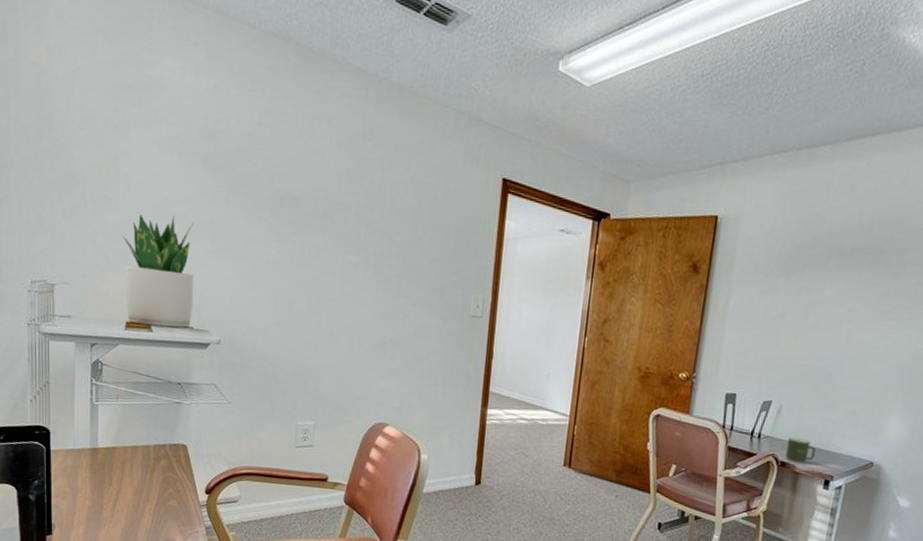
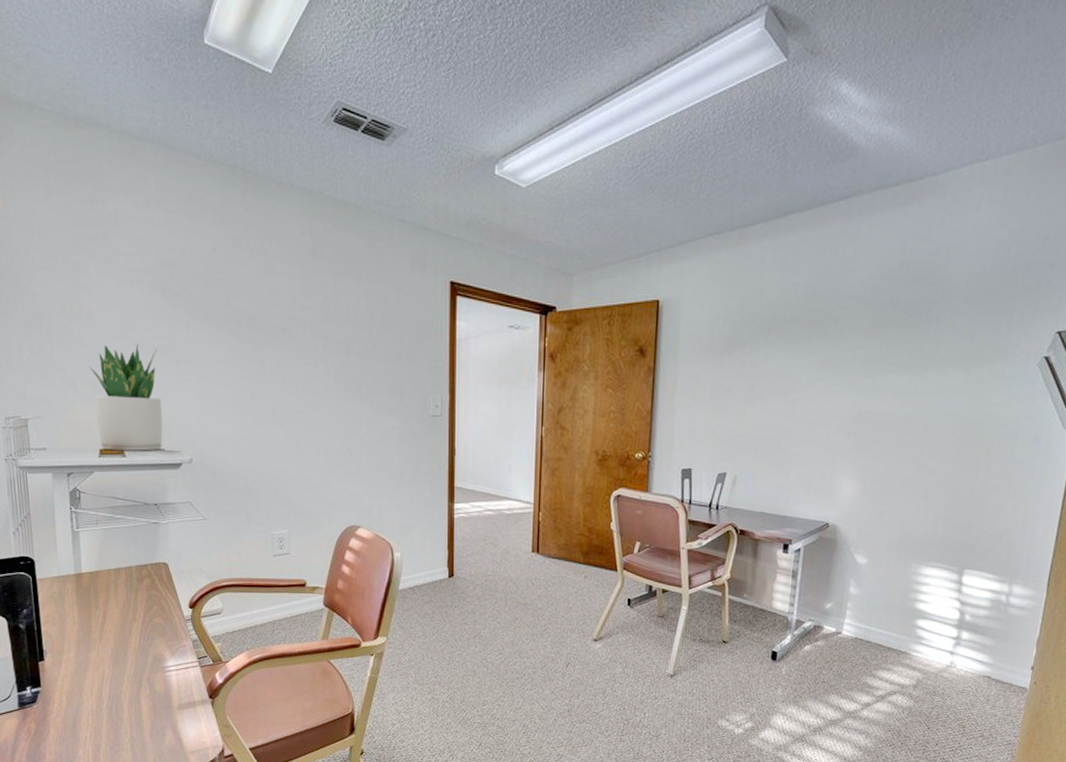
mug: present [785,437,816,464] -> none [744,506,773,530]

